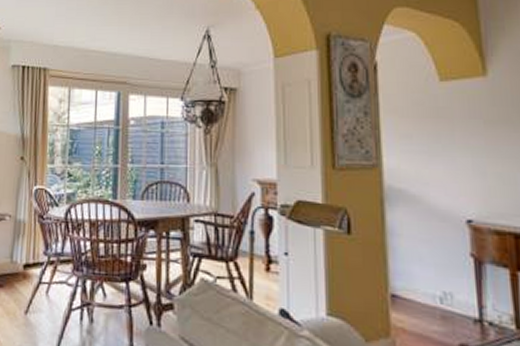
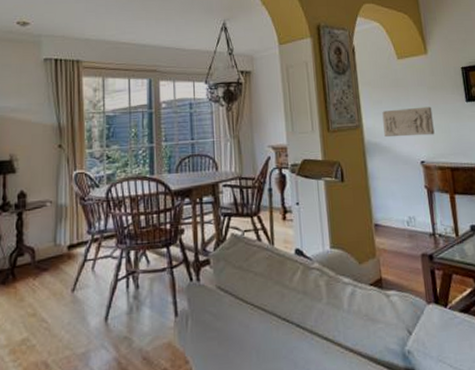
relief sculpture: none [412,147,491,187] -> present [382,106,435,137]

